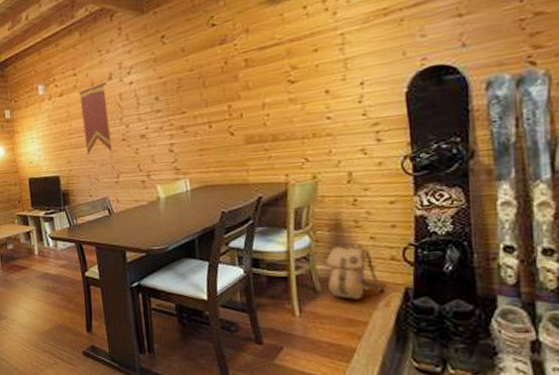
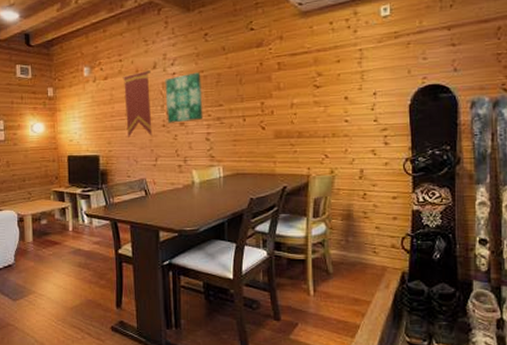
wall art: none [122,79,165,137] -> present [165,72,203,123]
backpack: present [325,244,383,299] -> none [338,233,384,281]

